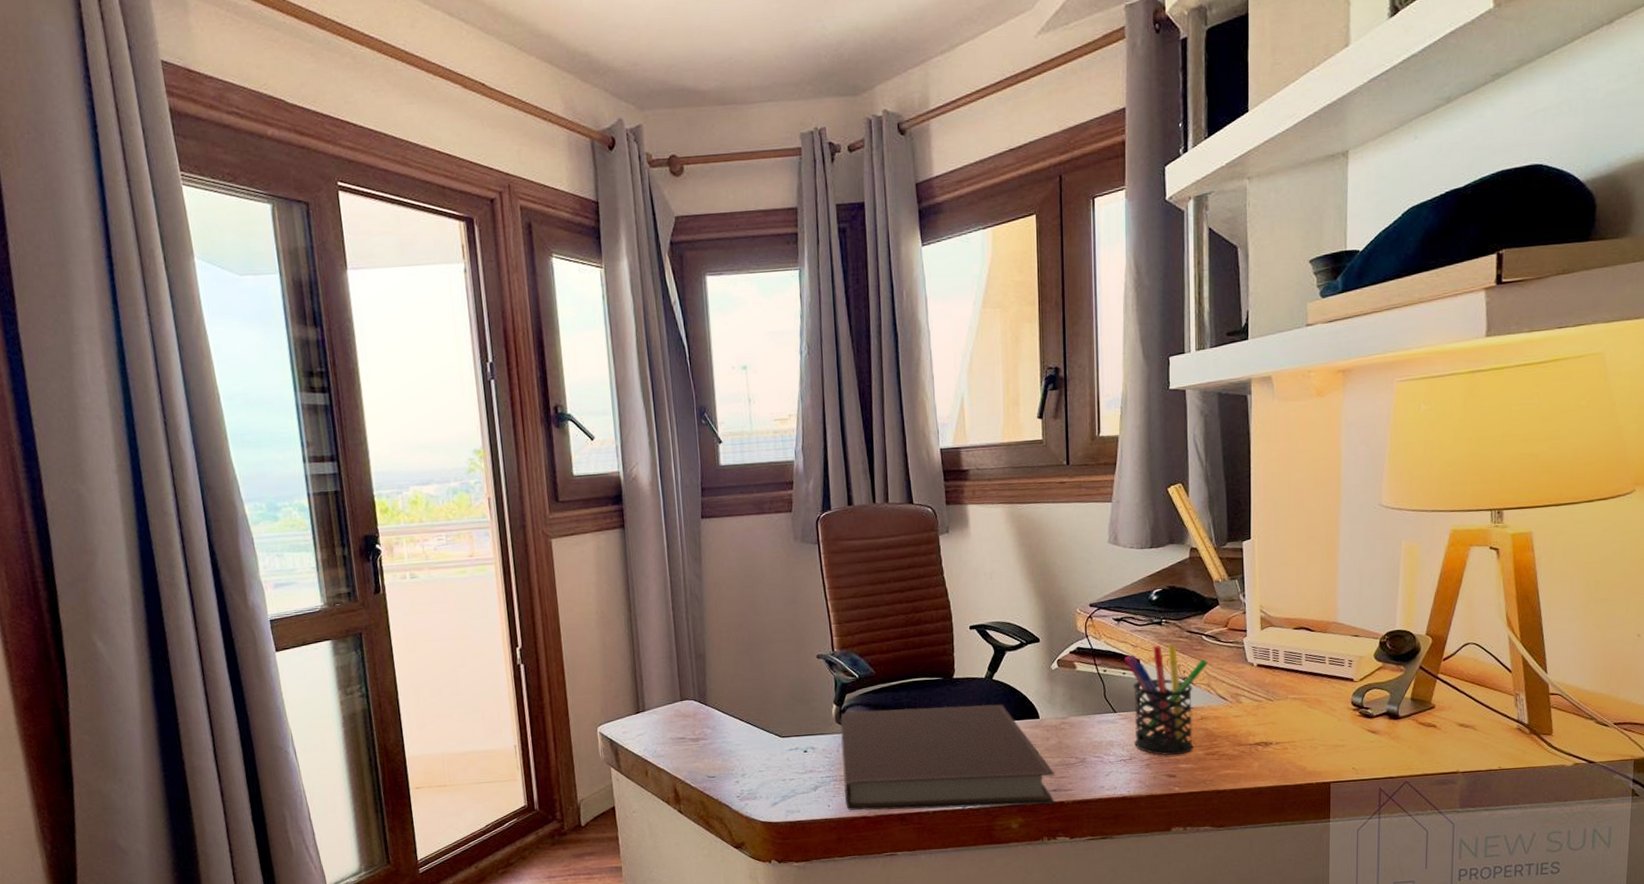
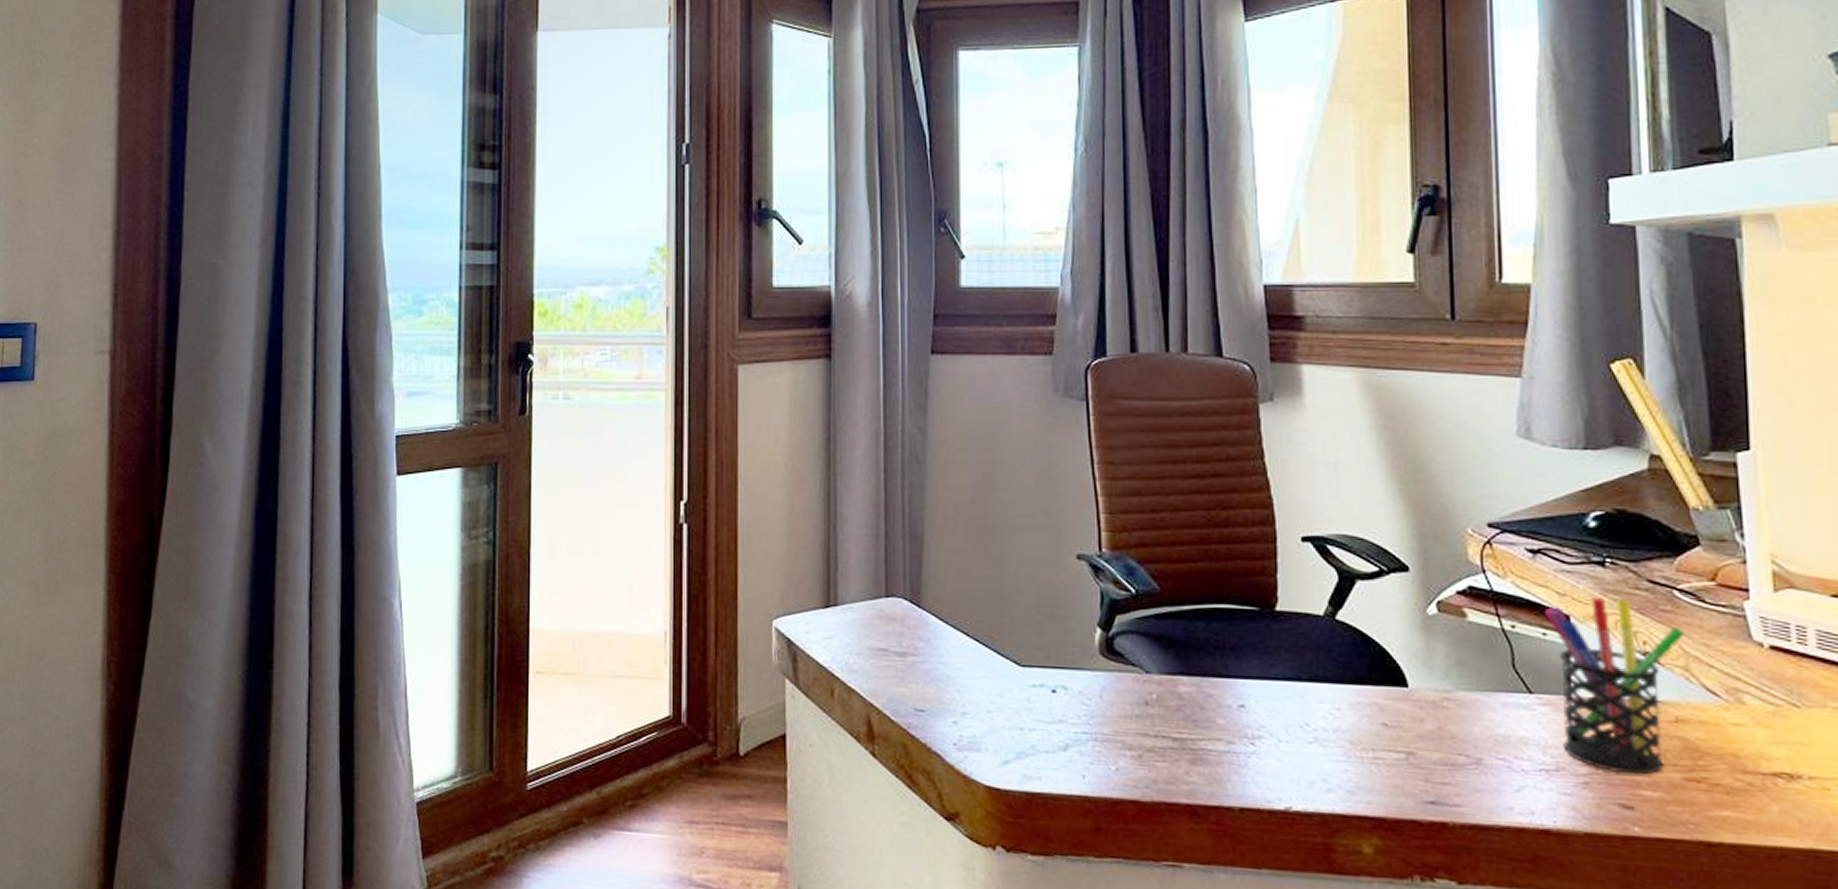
notebook: present [840,704,1056,811] -> none [1106,640,1435,825]

